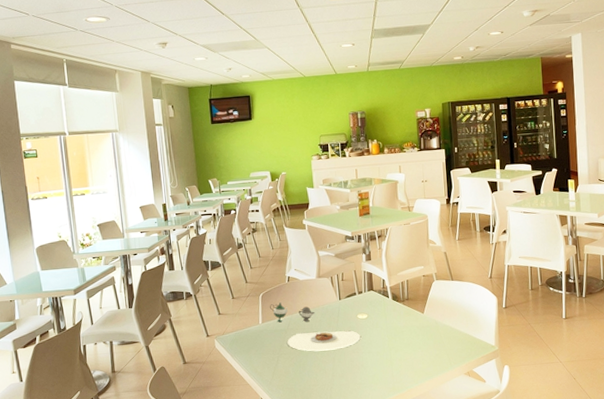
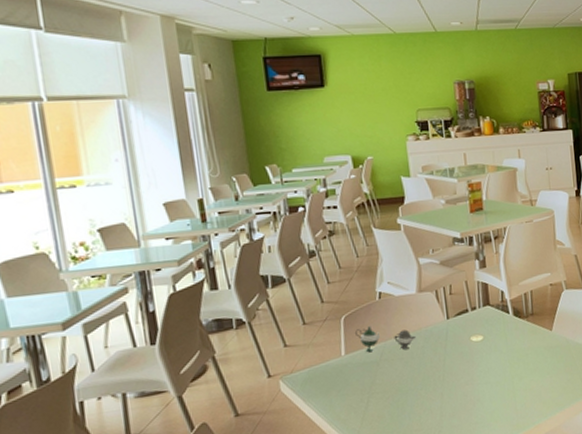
plate: present [287,330,361,352] -> none [380,357,475,387]

